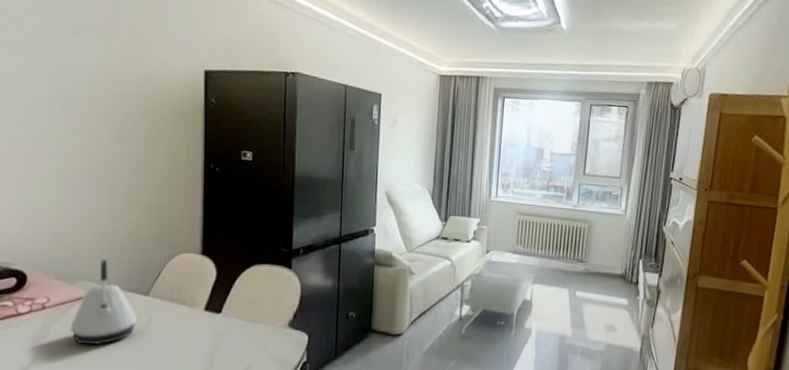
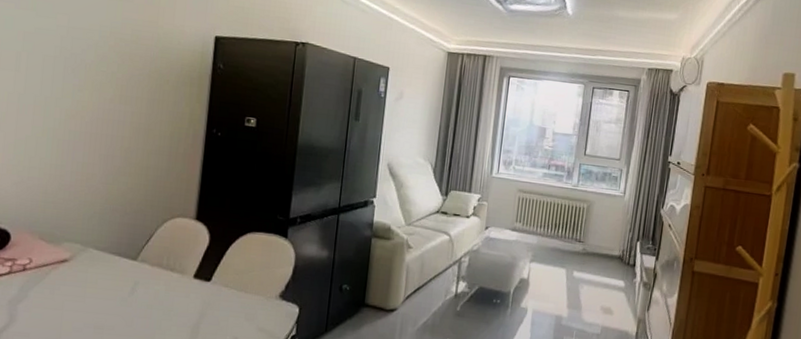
kettle: present [71,259,137,345] -> none [50,221,123,311]

